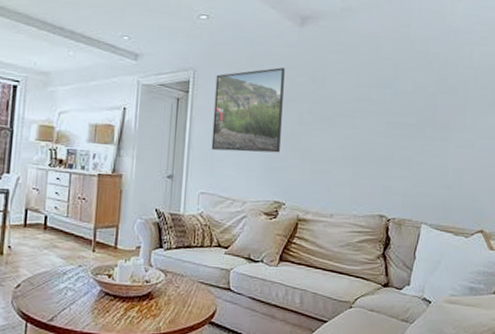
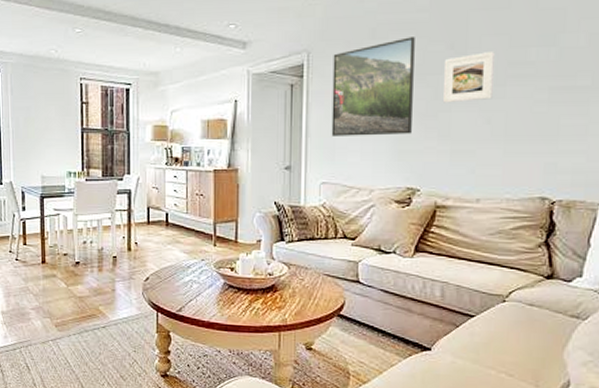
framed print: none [306,87,346,129] -> present [444,50,495,103]

